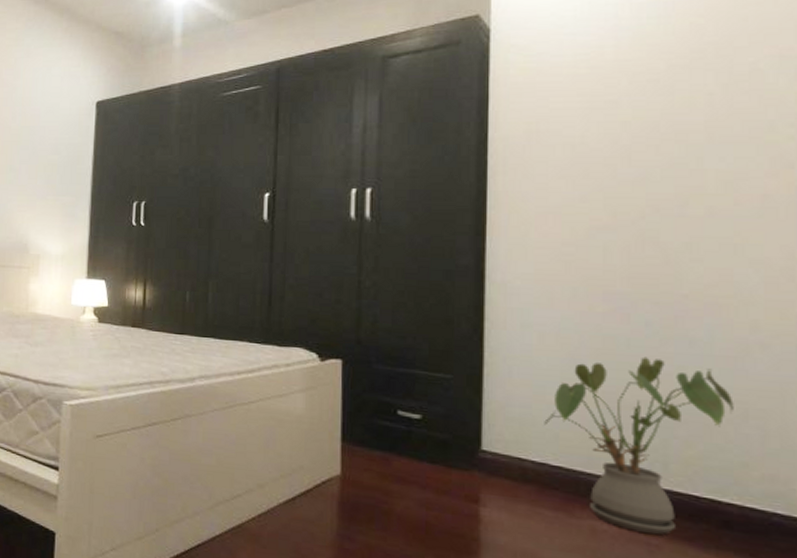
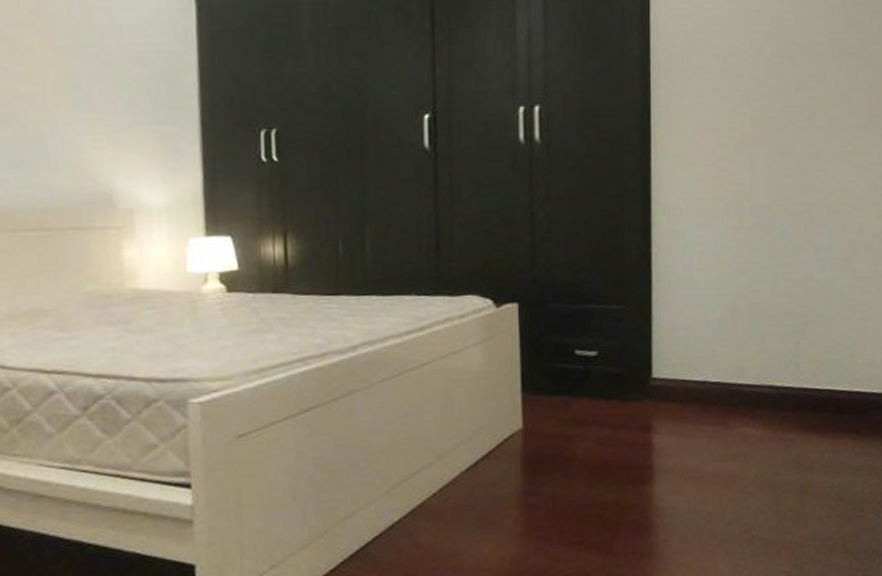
house plant: present [544,356,734,535] -> none [704,266,846,431]

